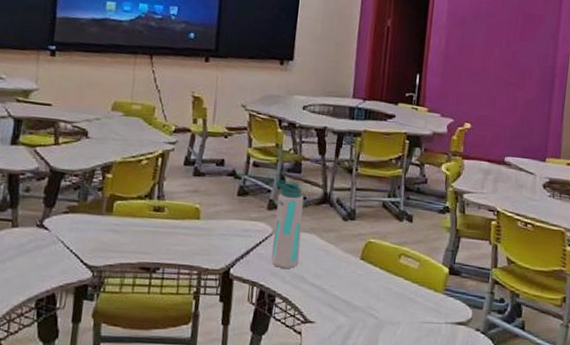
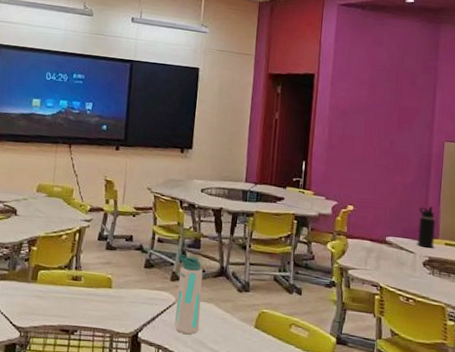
water bottle: none [538,124,558,170] -> present [418,207,436,249]

